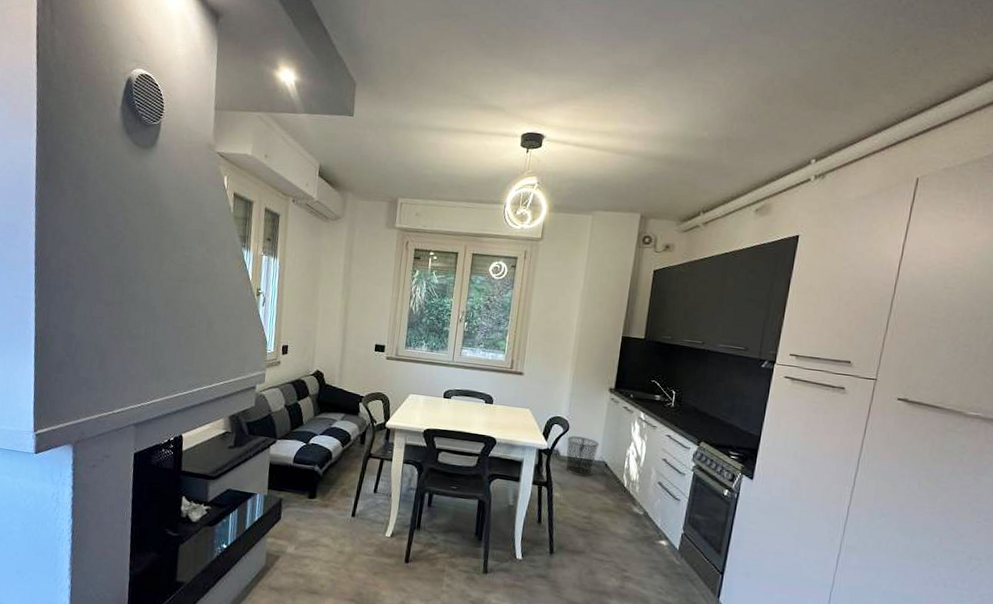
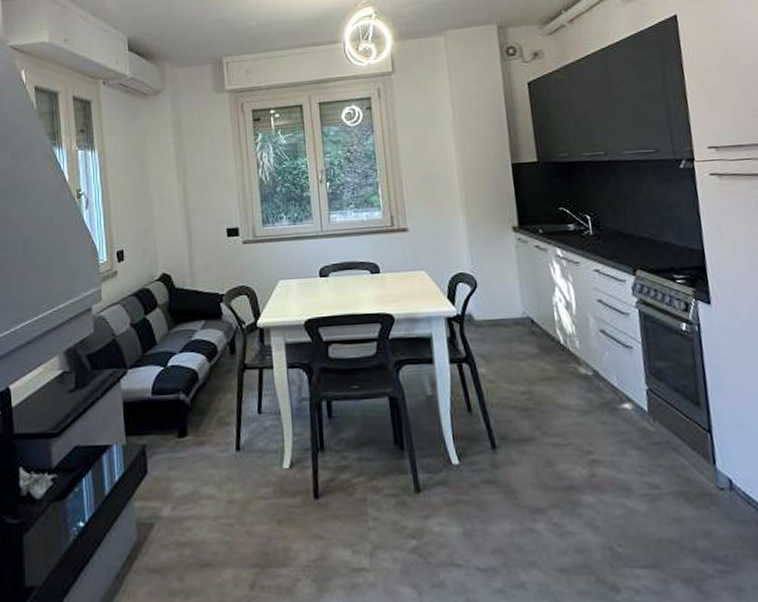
waste bin: present [565,436,600,477] -> none [478,292,519,342]

